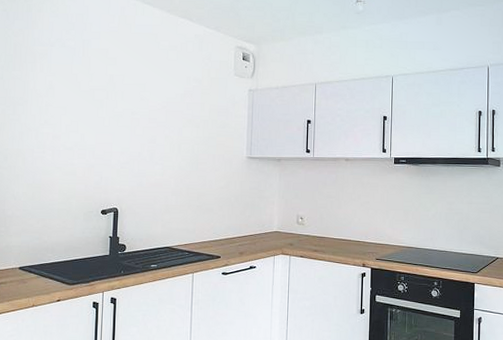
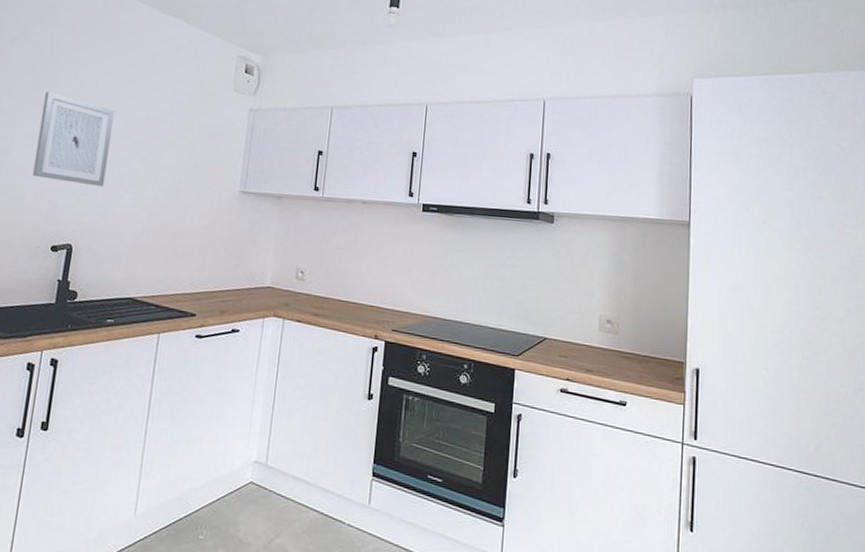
wall art: none [80,86,141,161] -> present [32,91,115,187]

